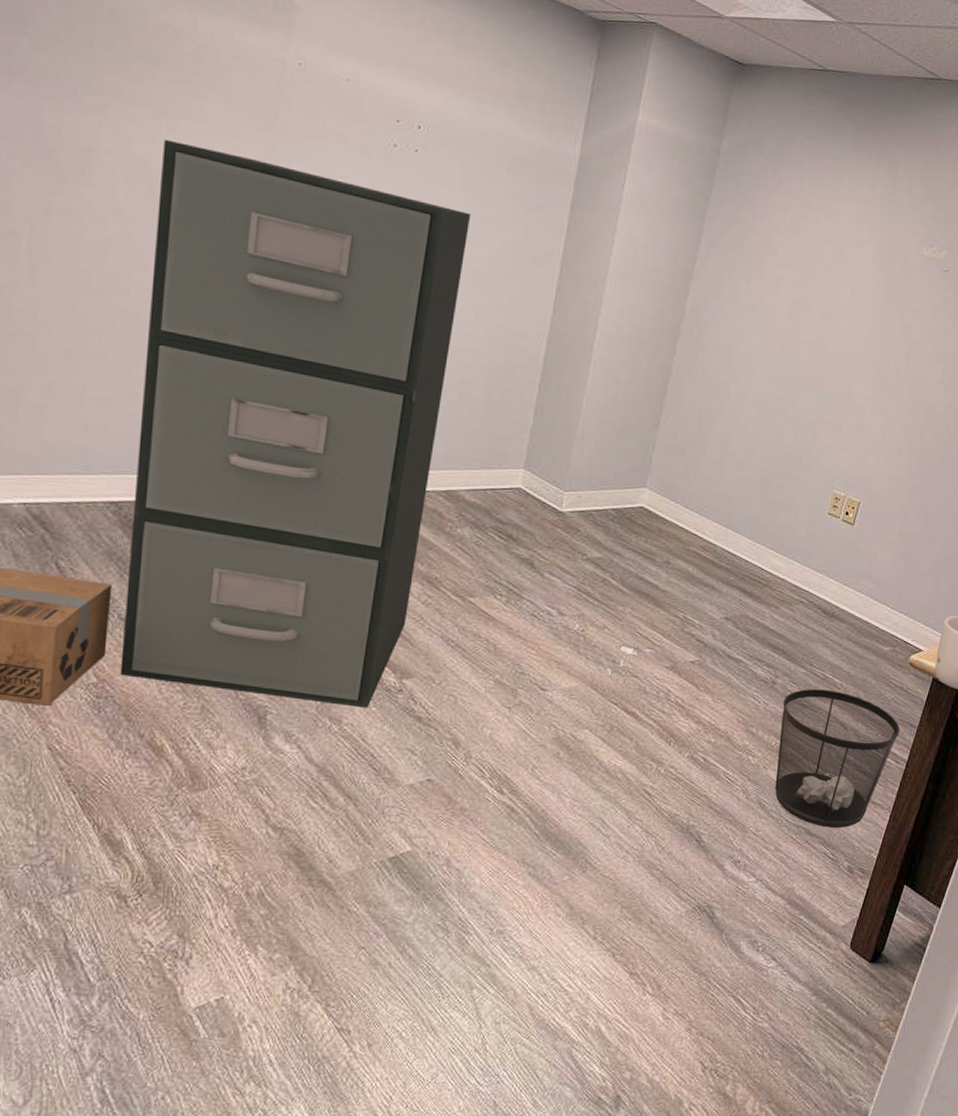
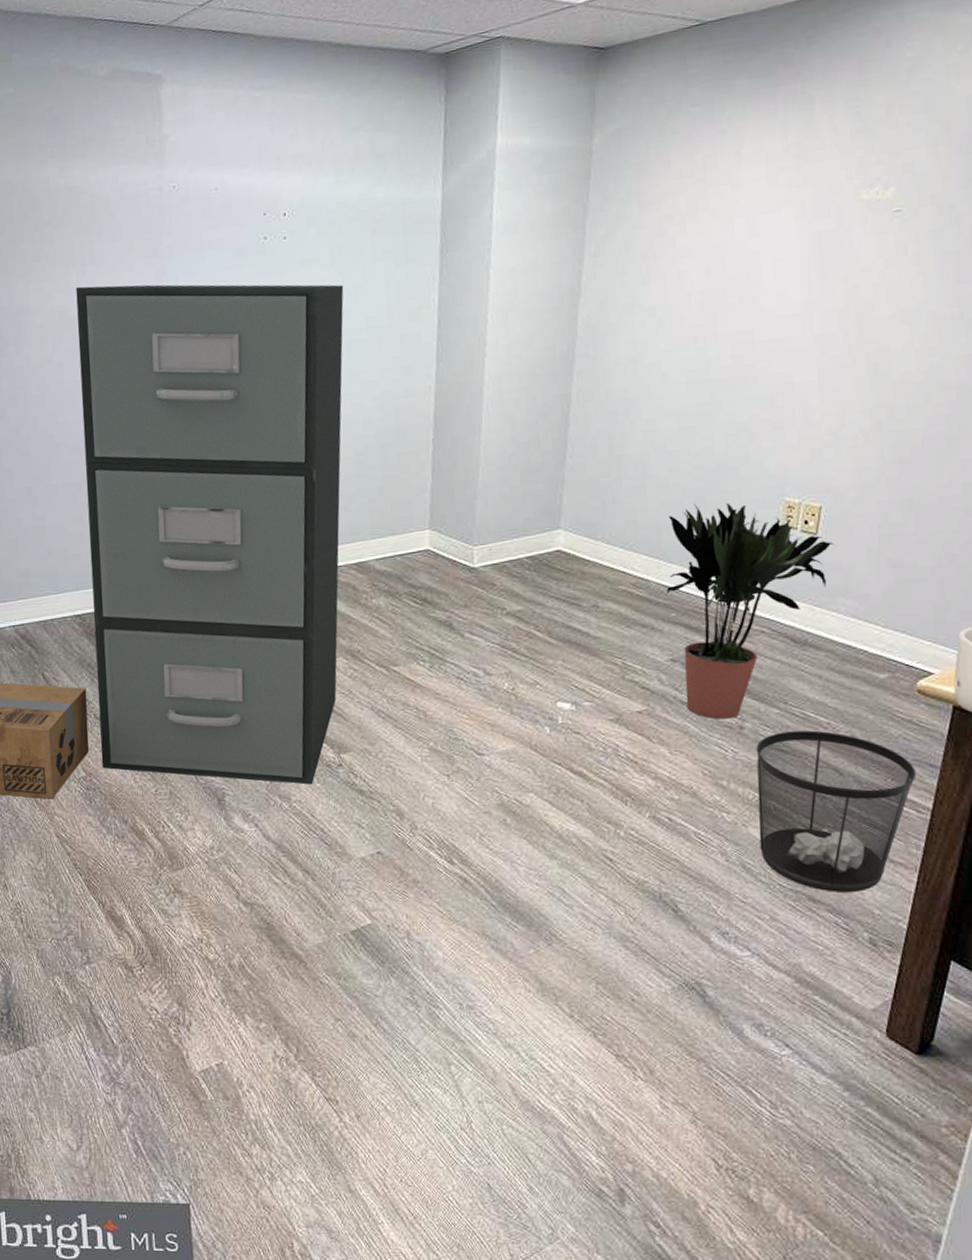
potted plant: none [729,484,866,674] -> present [666,503,835,719]

